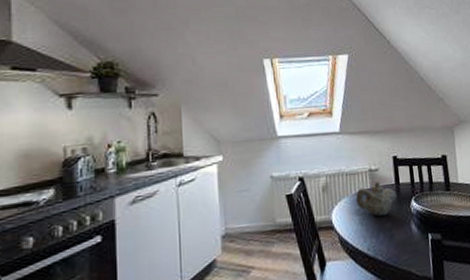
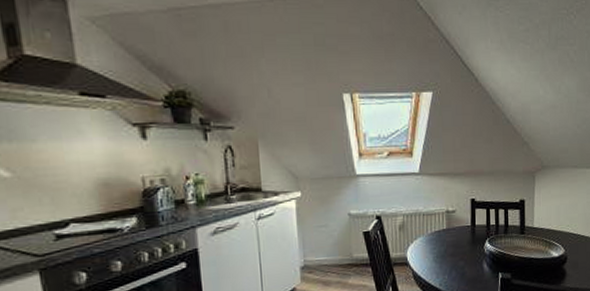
teapot: present [356,181,396,217] -> none [432,223,471,256]

